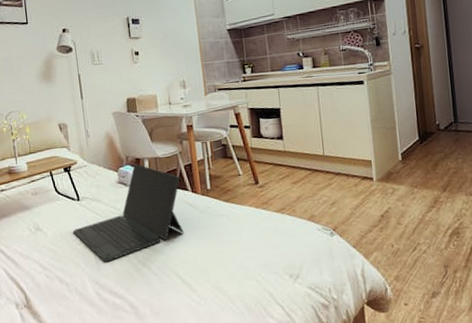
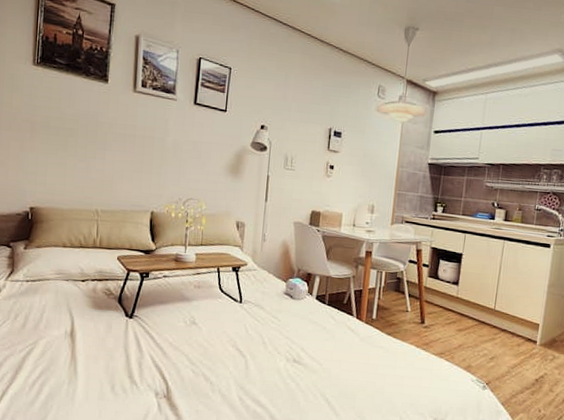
laptop computer: present [73,163,184,262] -> none [228,278,348,370]

